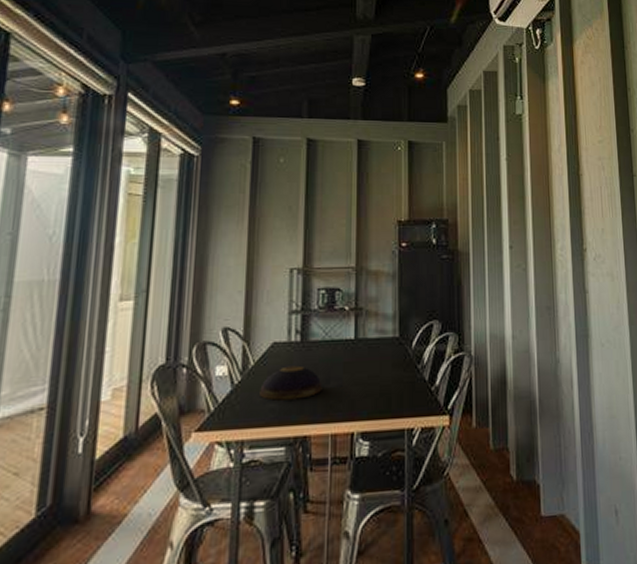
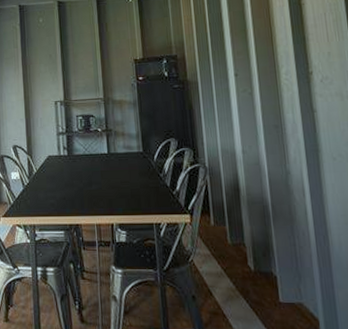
decorative bowl: present [260,365,323,401] -> none [42,173,87,198]

